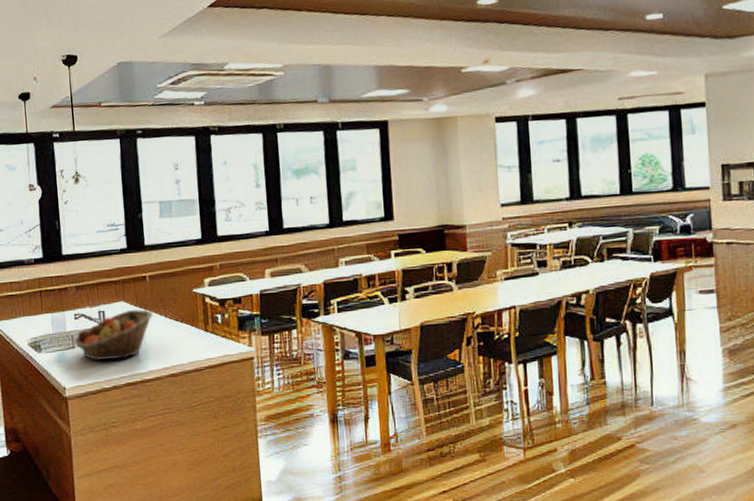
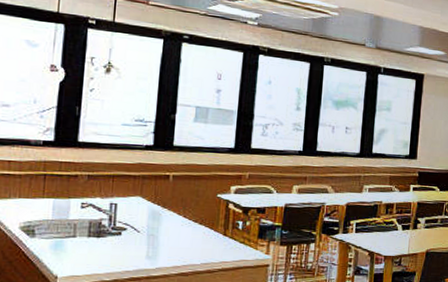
fruit basket: present [74,310,153,360] -> none [76,206,171,253]

